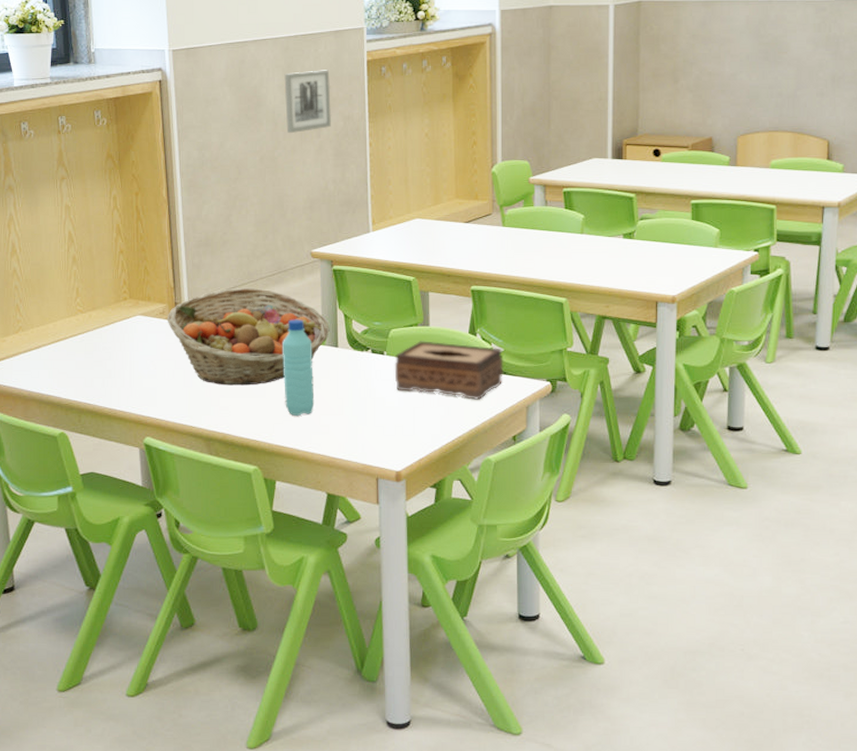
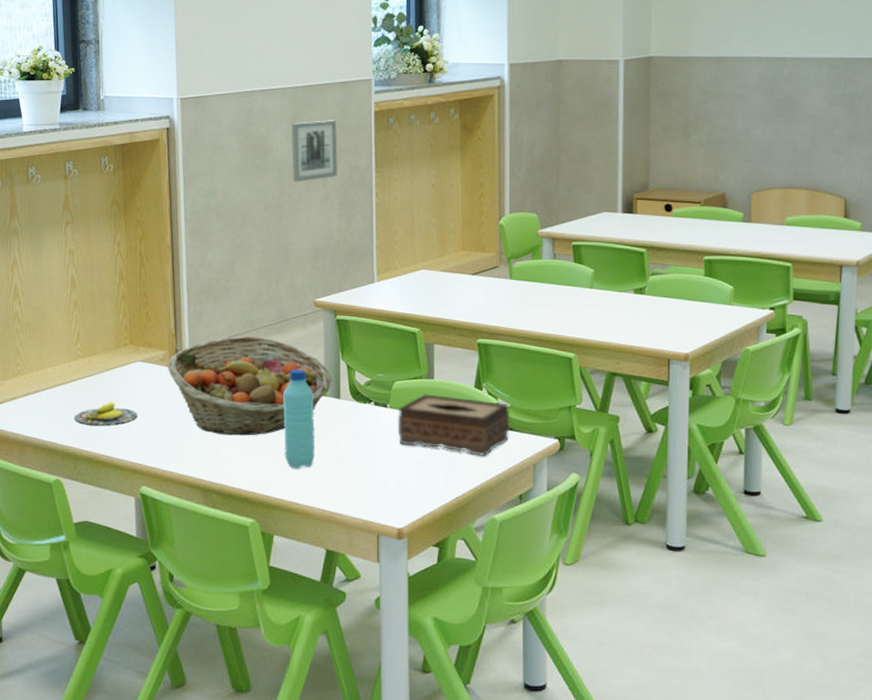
banana: none [76,355,139,379] -> present [74,401,138,425]

